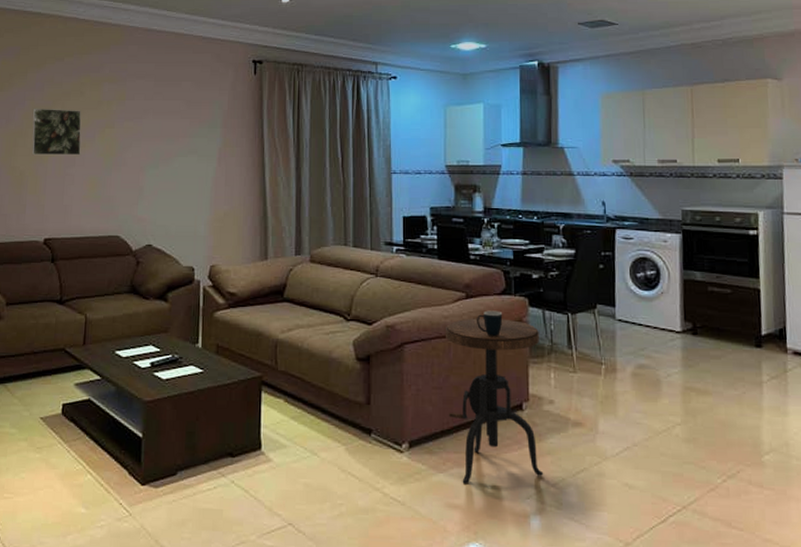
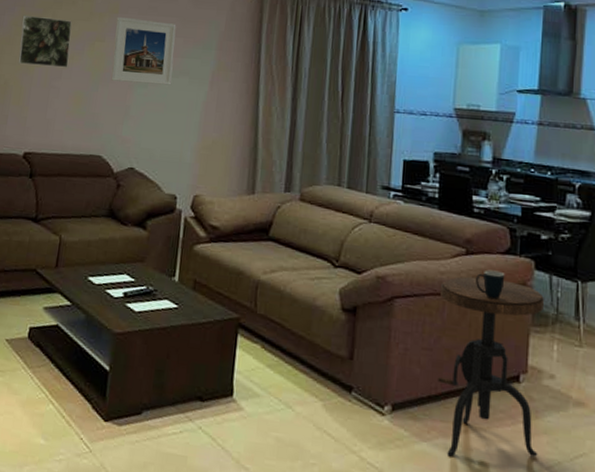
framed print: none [123,103,182,164] -> present [111,16,177,85]

